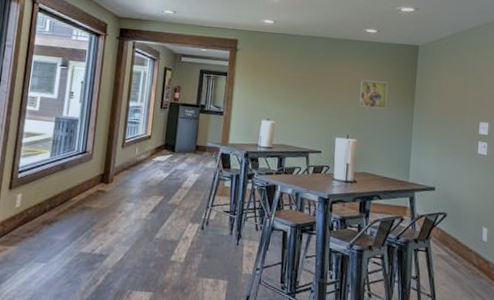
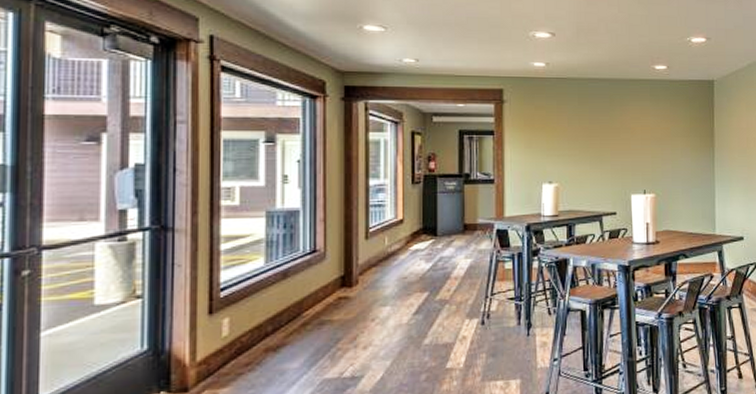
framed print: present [359,80,388,109] -> none [654,125,684,156]

